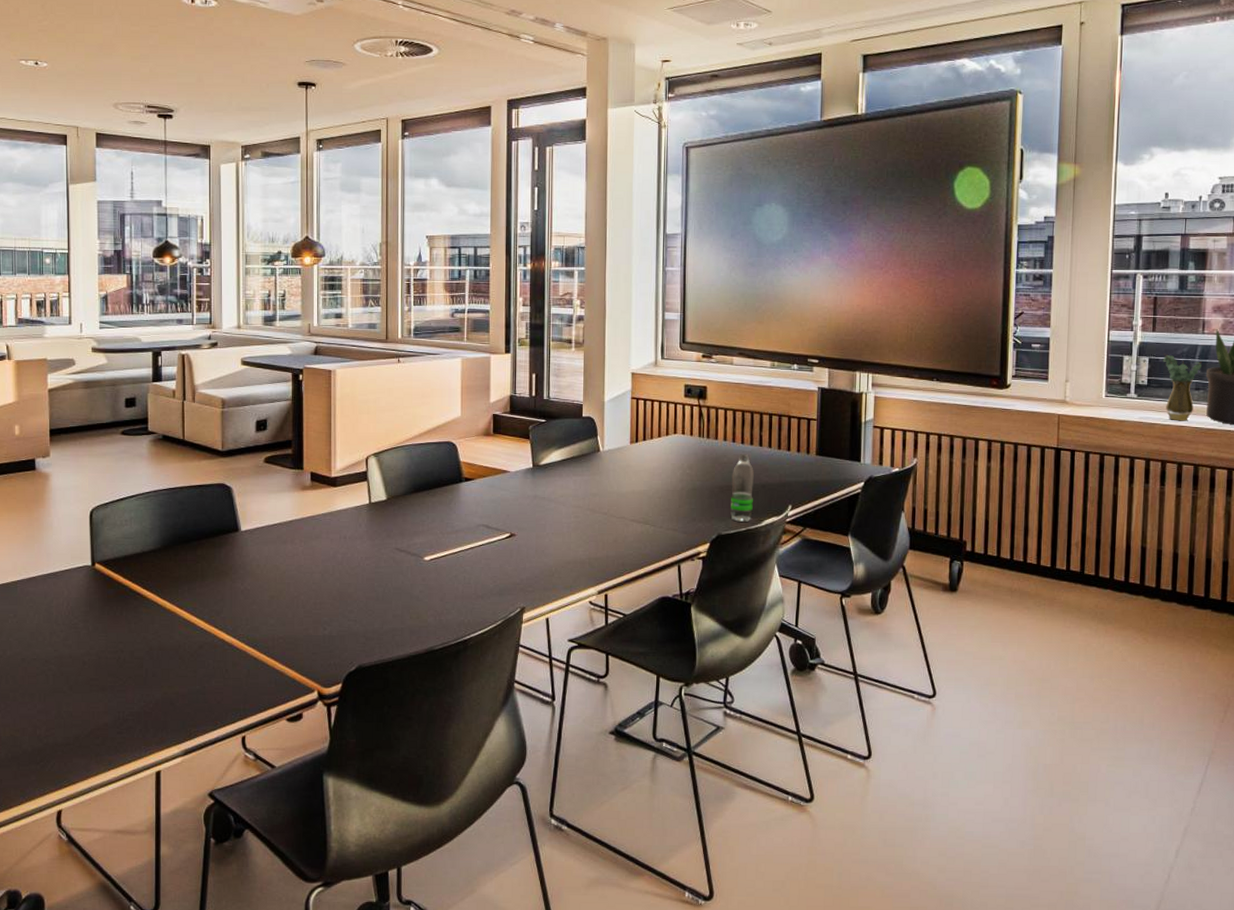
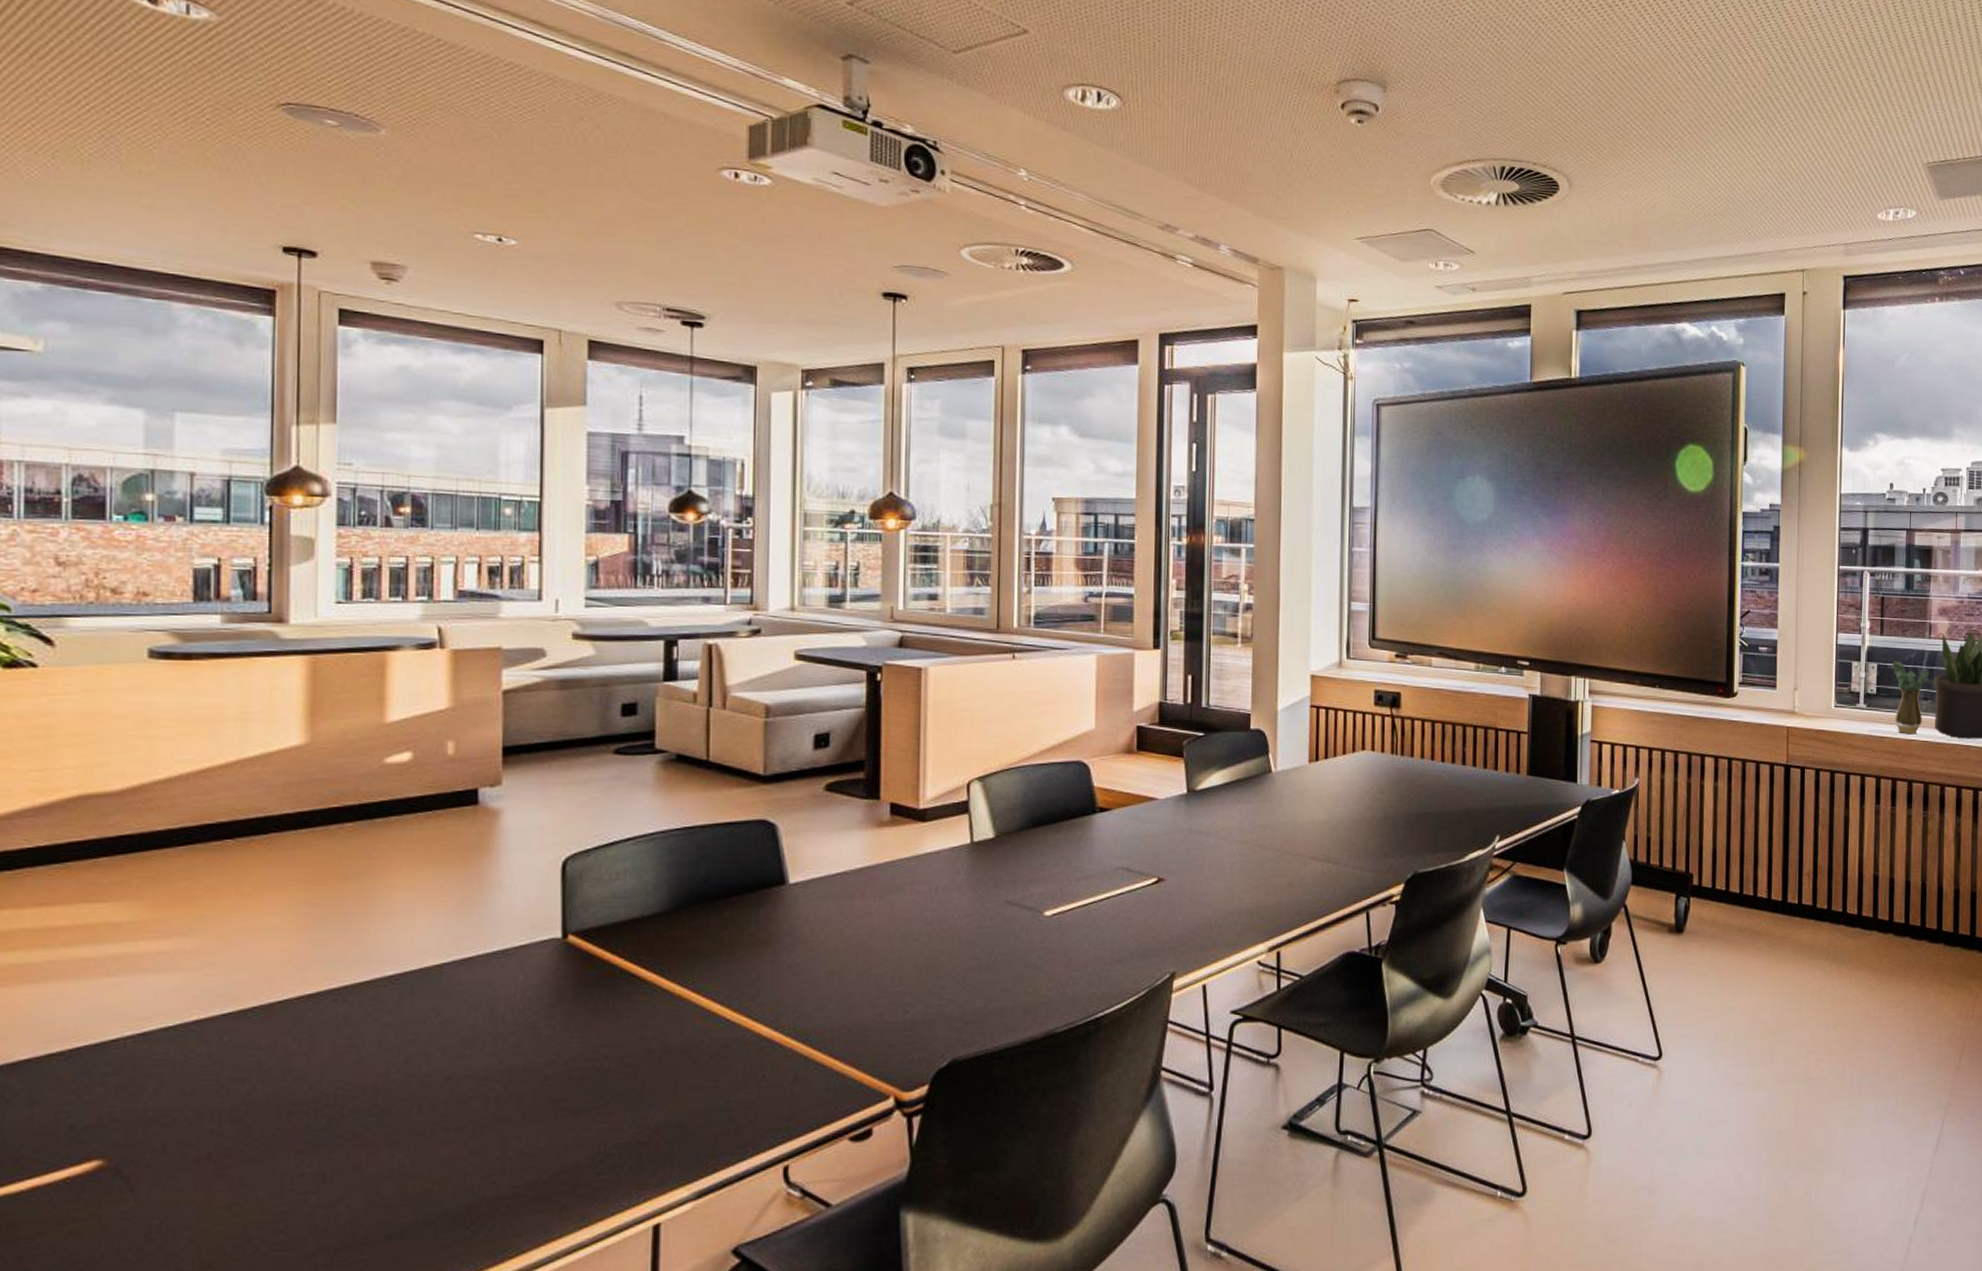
bottle: present [730,454,755,522] -> none [1429,775,1457,857]

